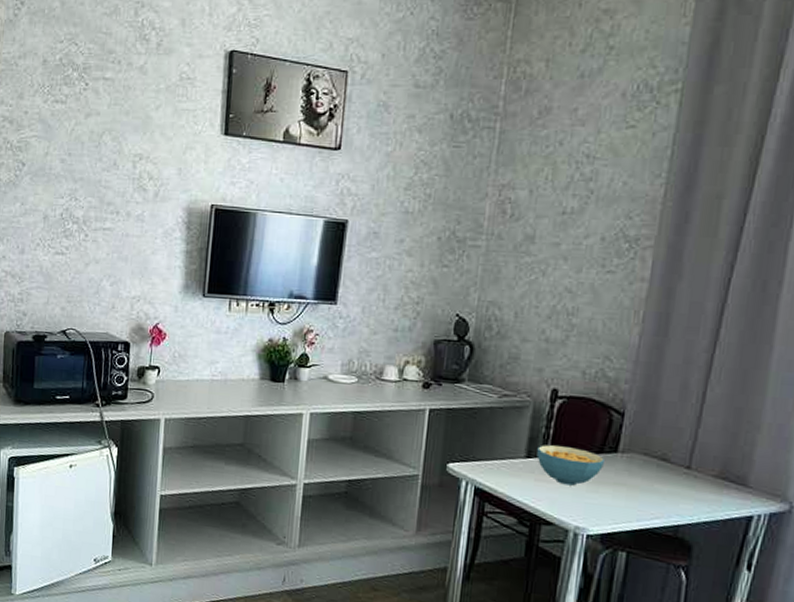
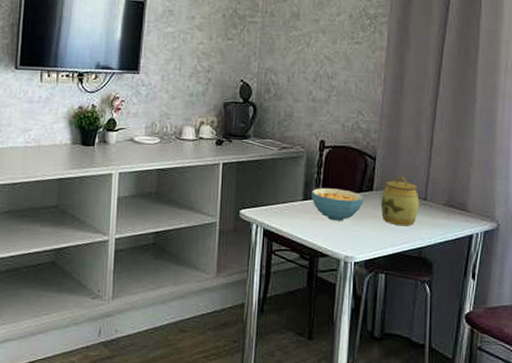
jar: none [626,437,680,499] -> present [380,176,419,226]

